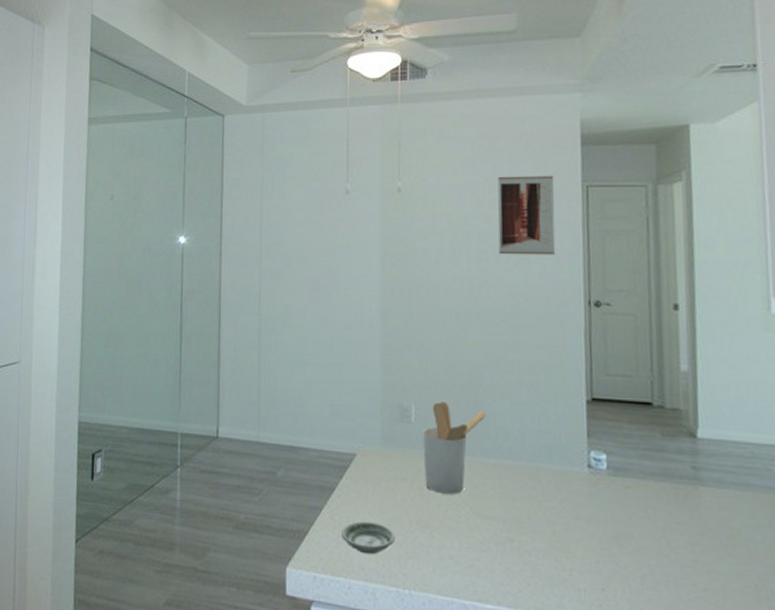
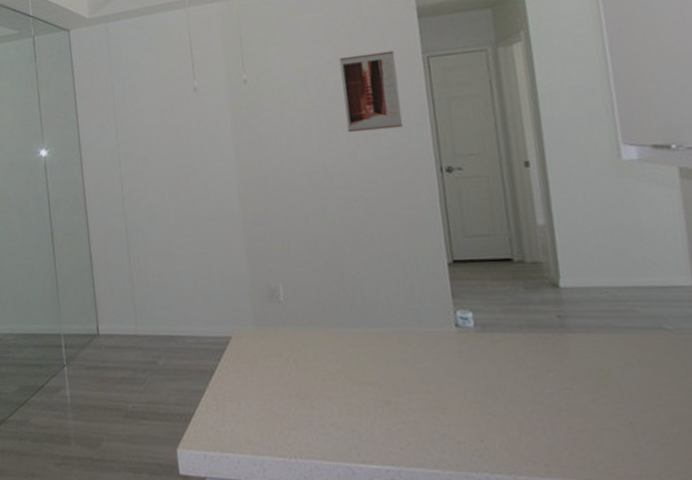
saucer: present [342,521,395,555] -> none [225,398,277,430]
utensil holder: present [423,402,487,495] -> none [292,279,352,366]

